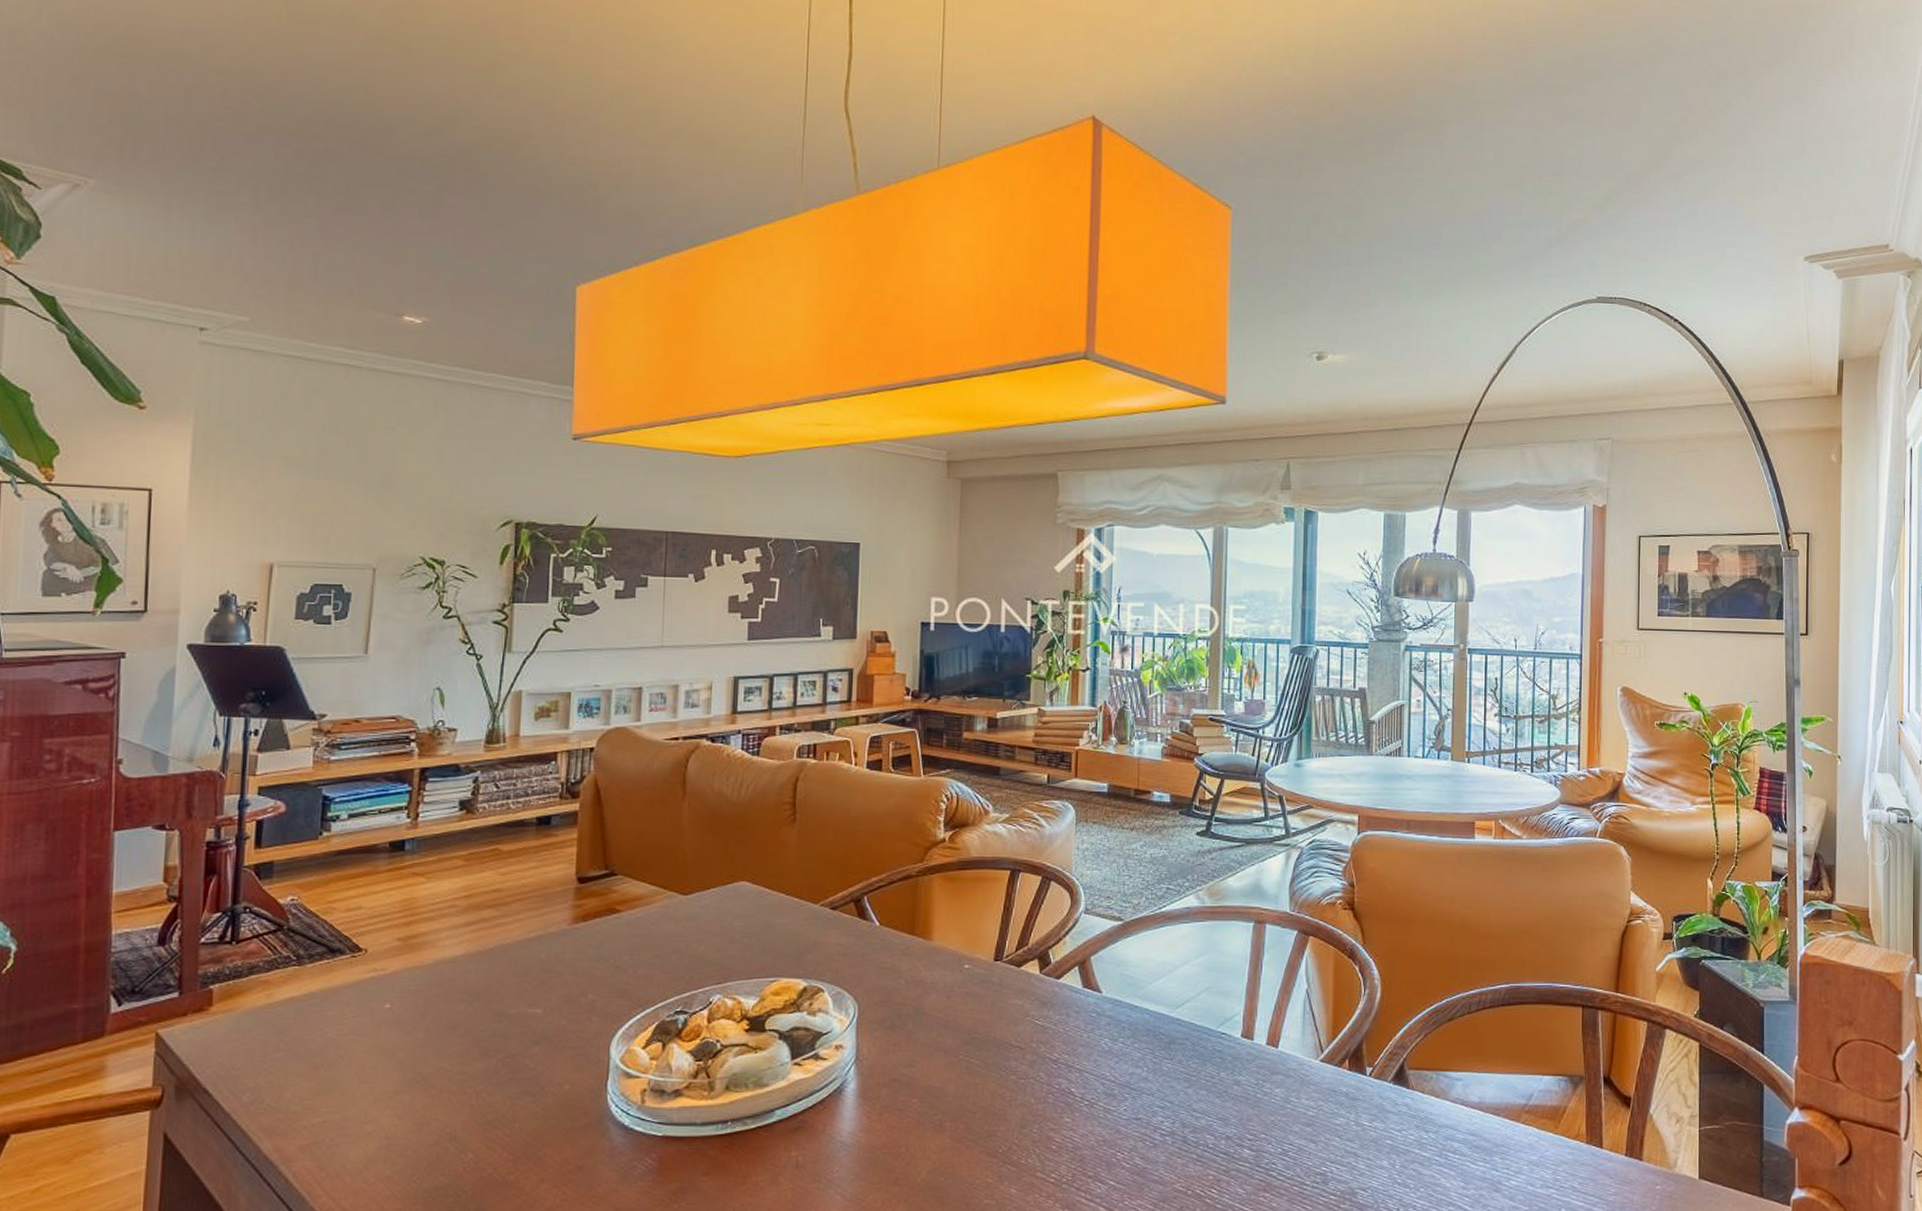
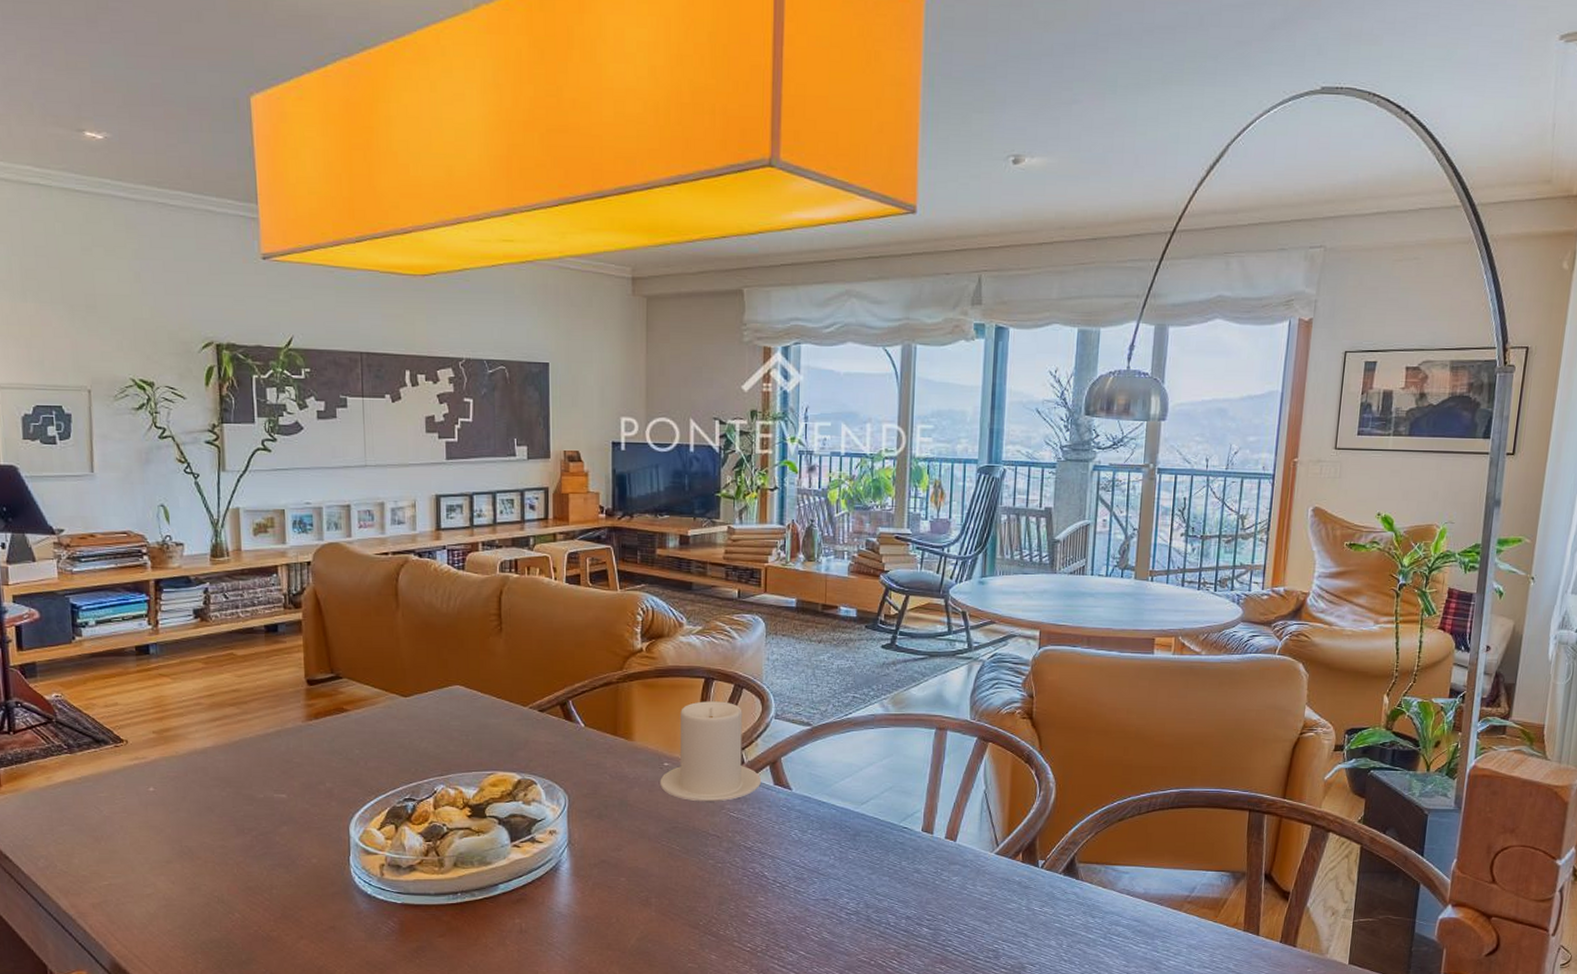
candle: none [959,895,1070,1008] -> present [660,701,762,802]

